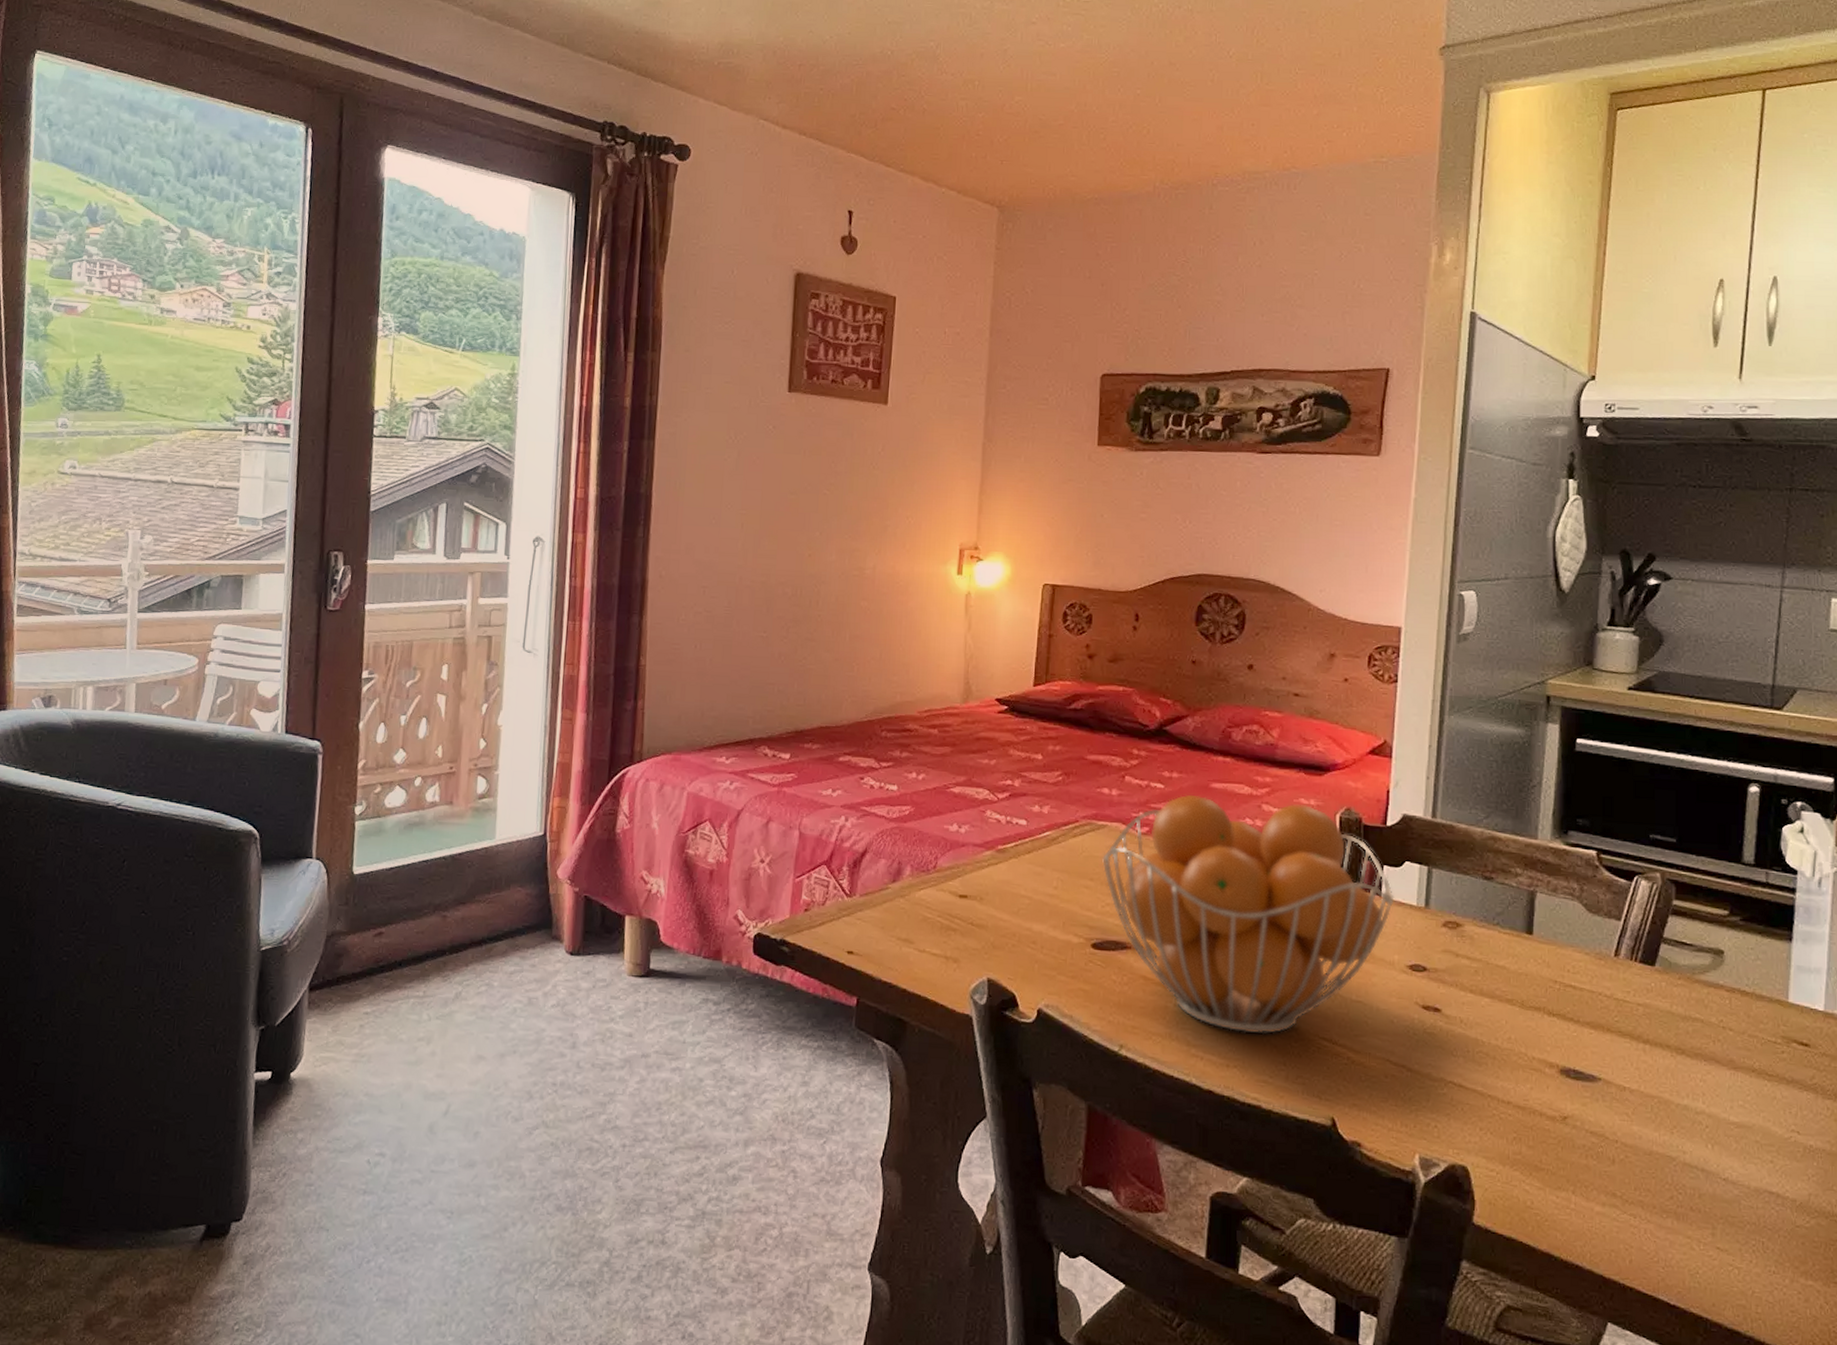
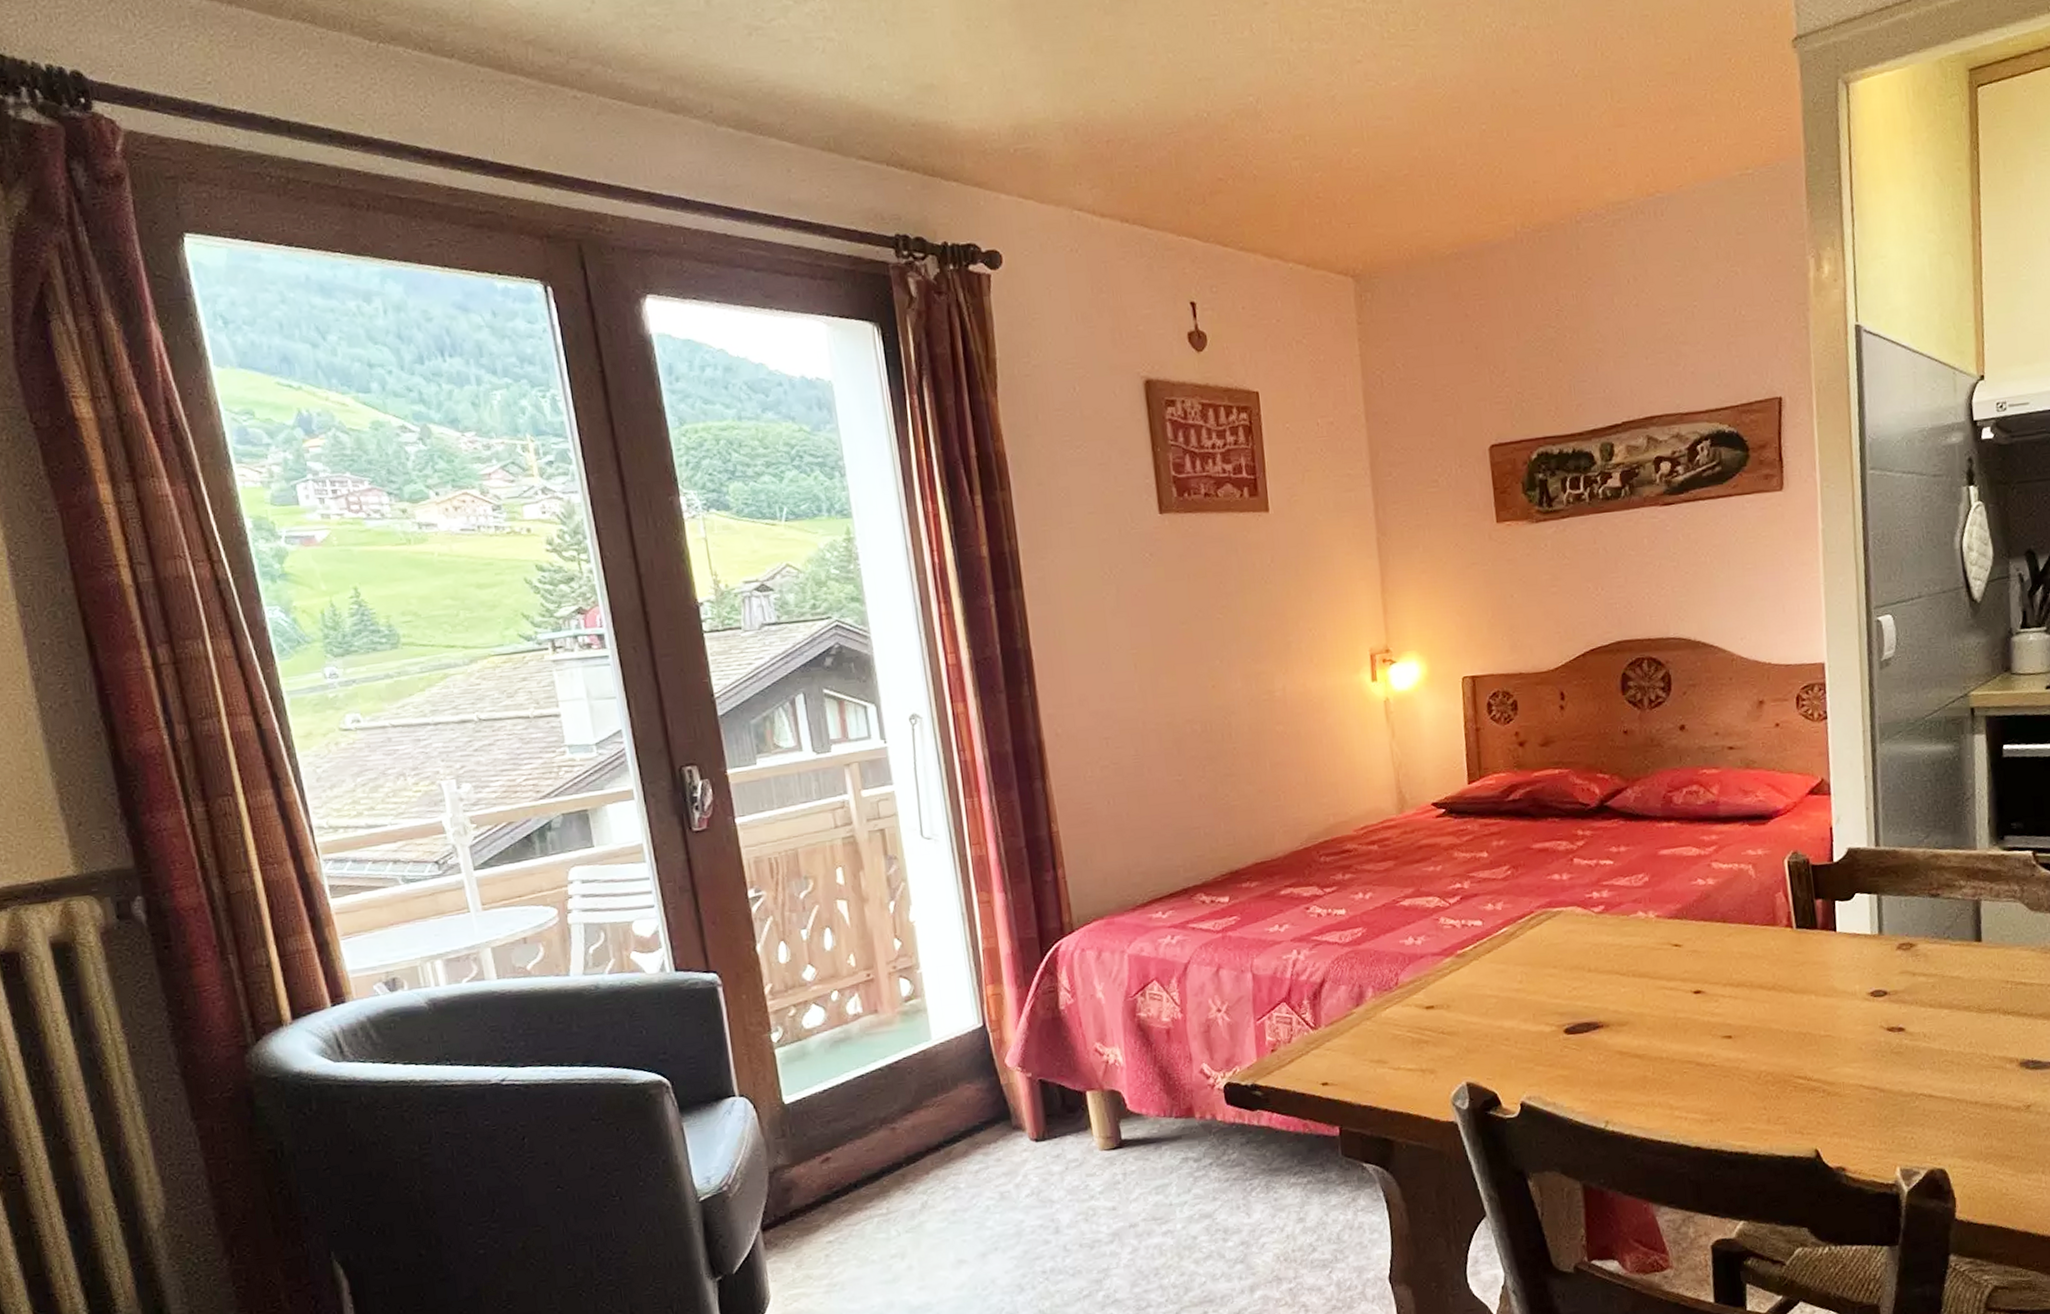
fruit basket: present [1102,794,1395,1035] -> none [1562,854,1849,1087]

